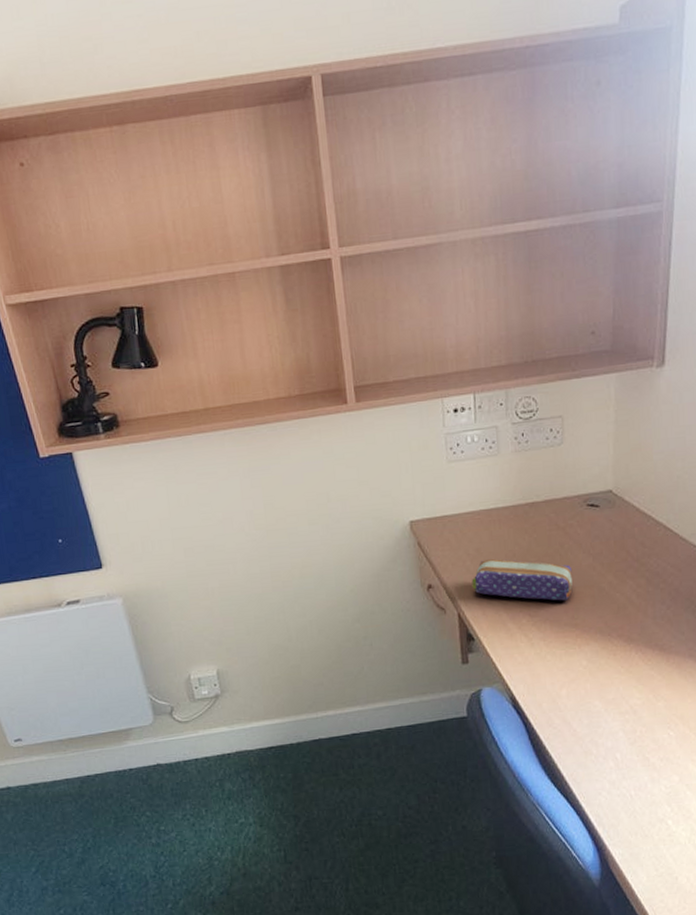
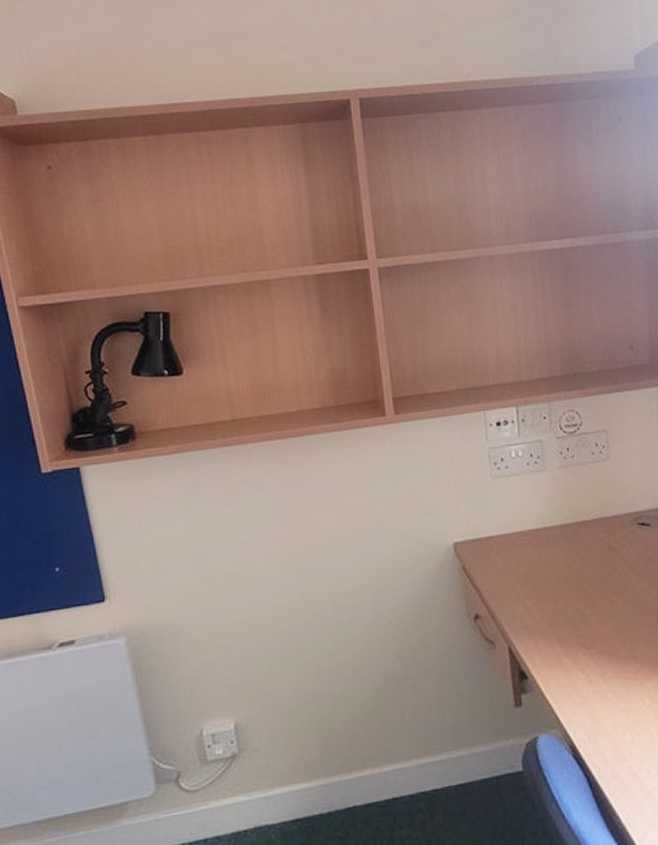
pencil case: present [471,558,573,601] -> none [521,583,629,631]

